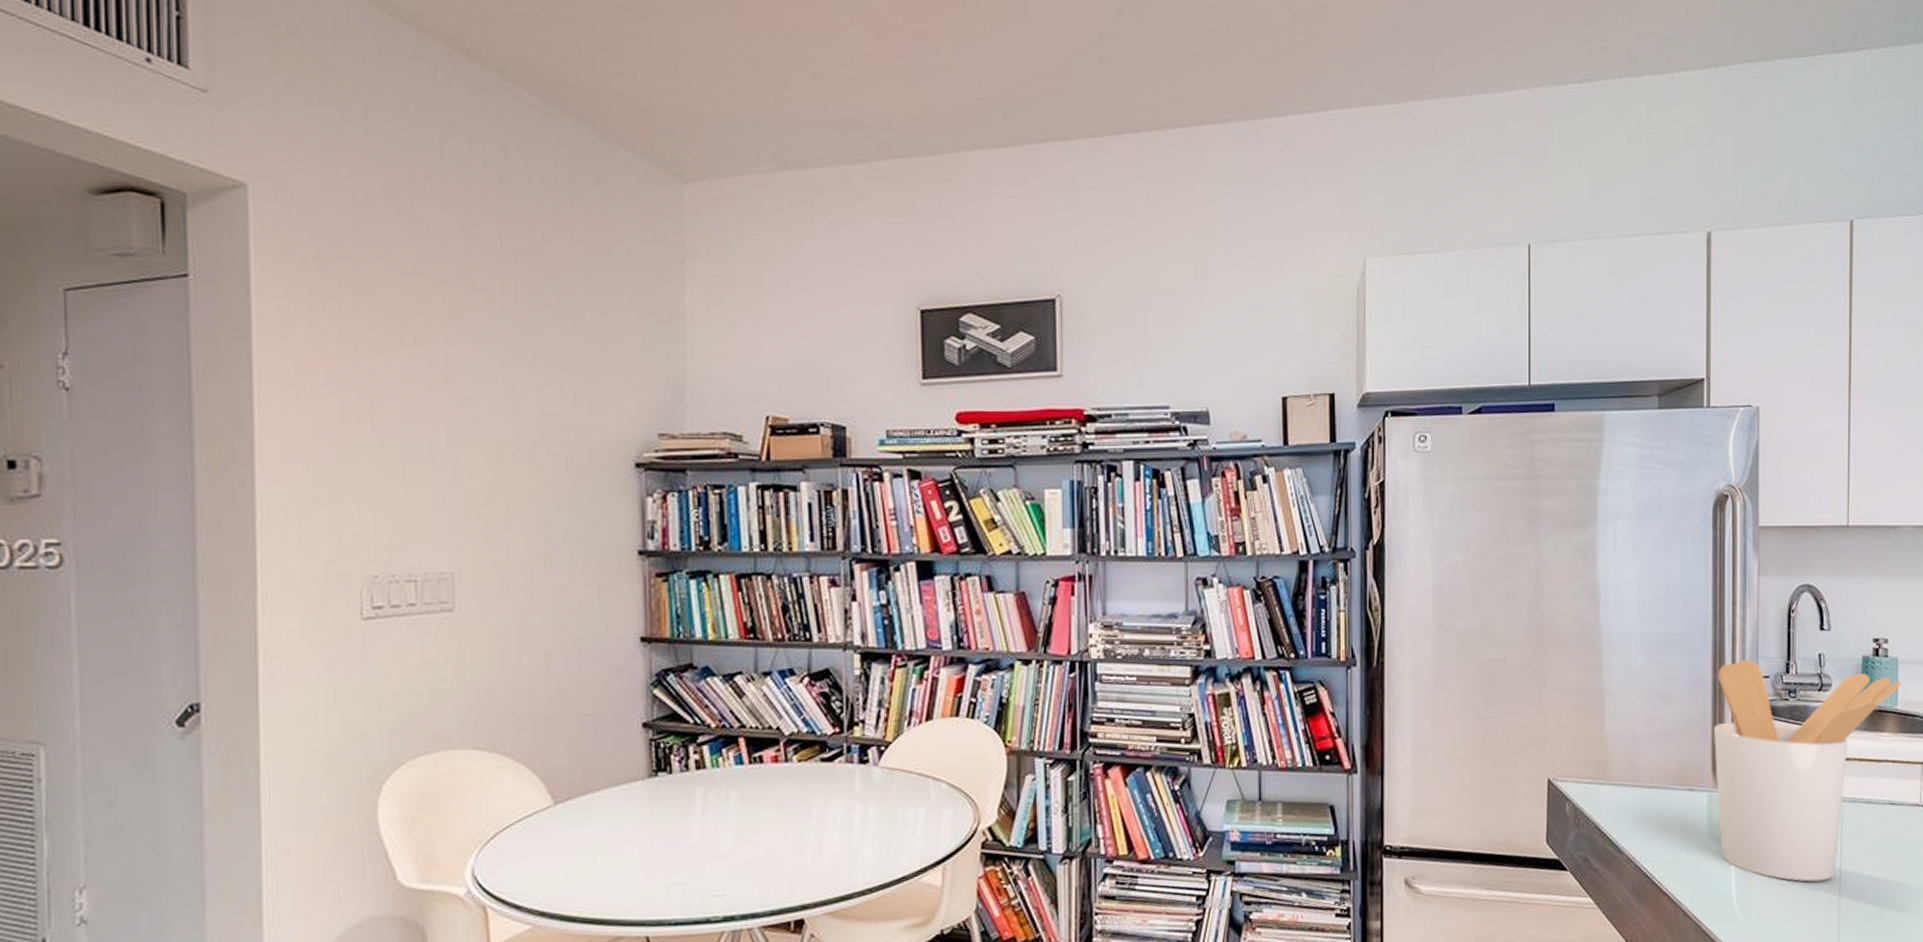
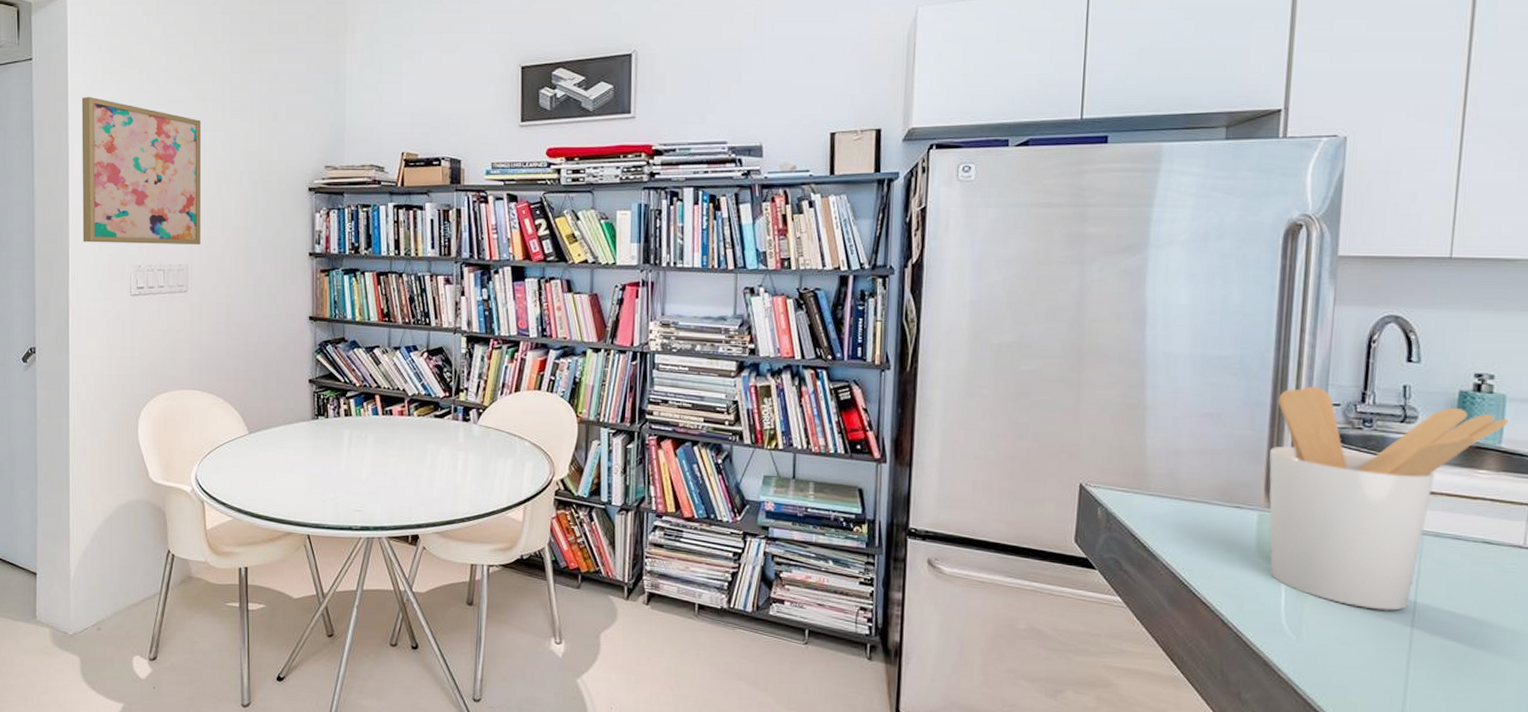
wall art: none [274,332,473,545] -> present [81,96,201,245]

